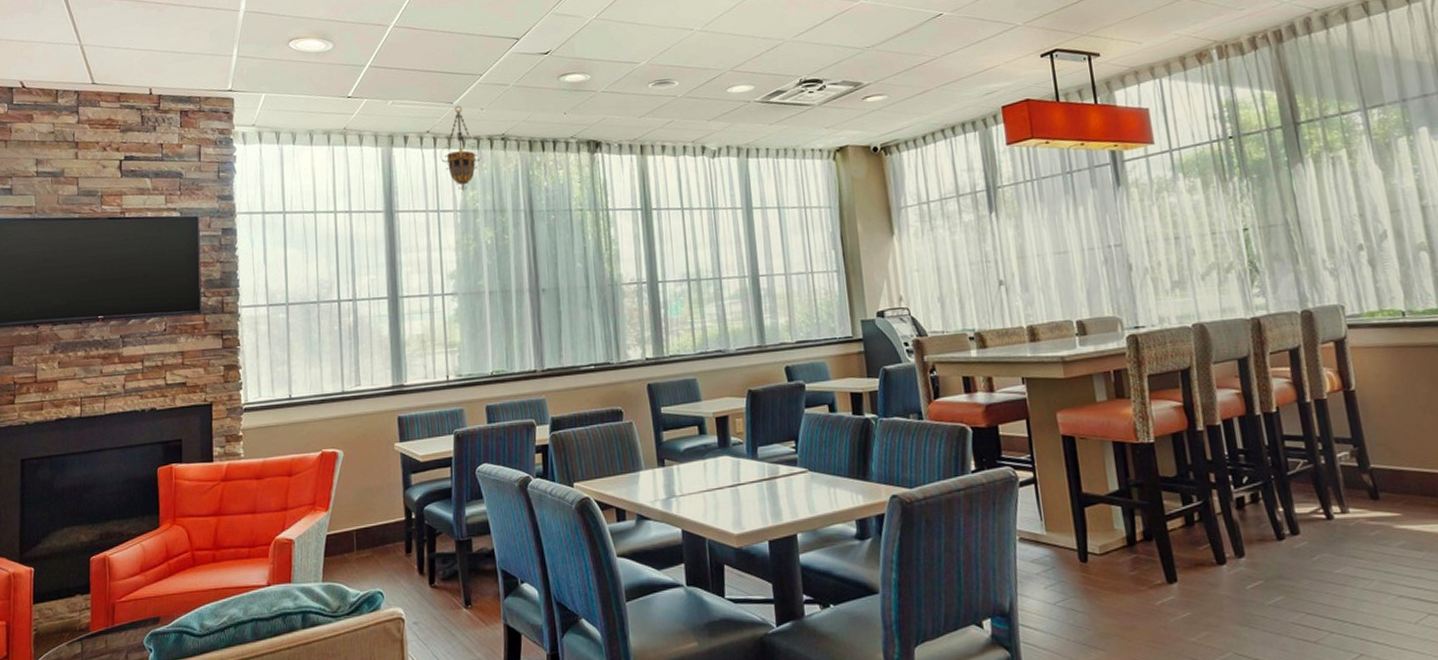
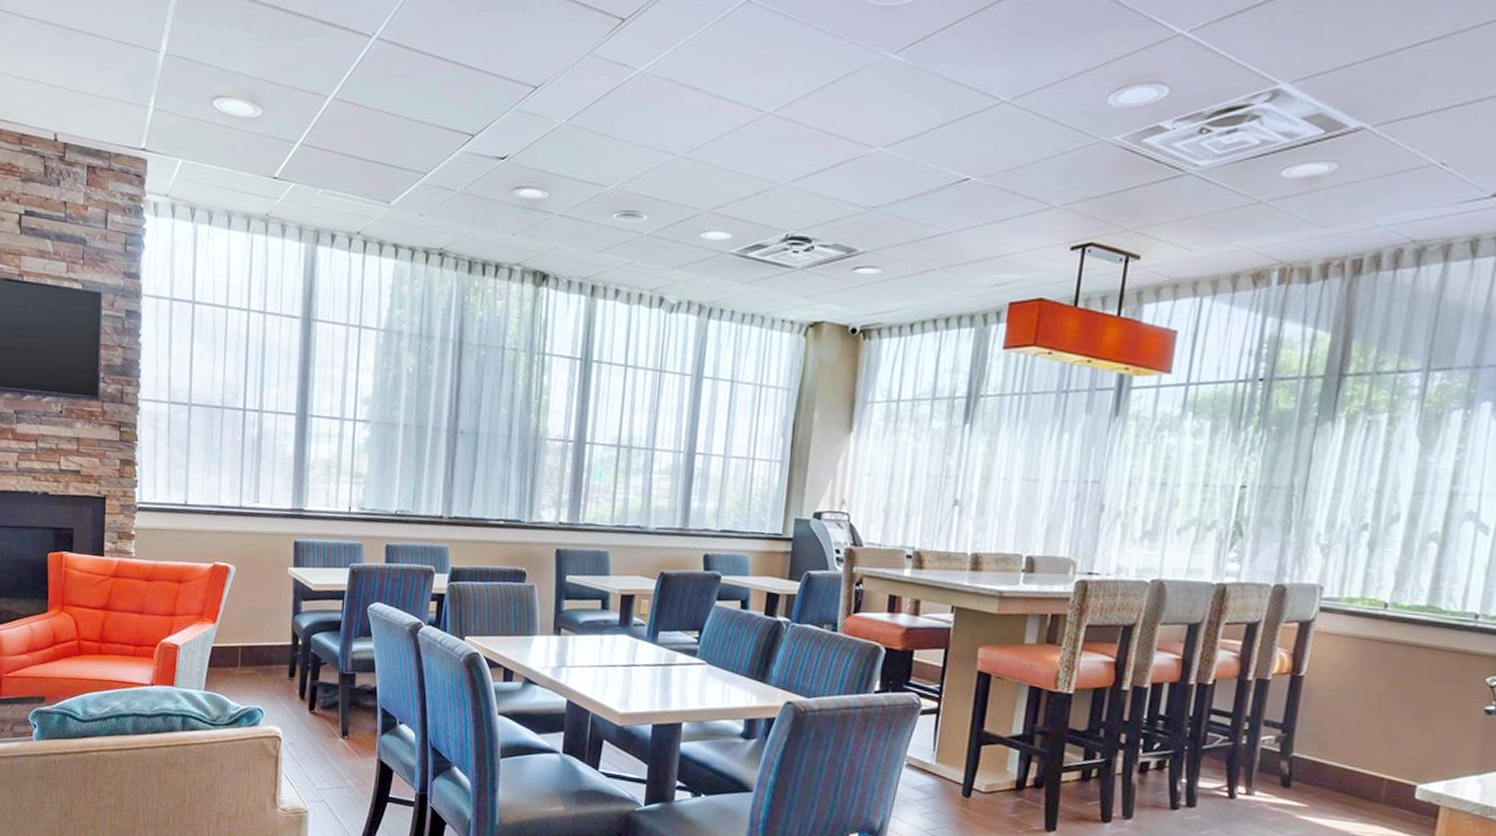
hanging lantern: present [439,105,482,192] -> none [368,206,415,309]

